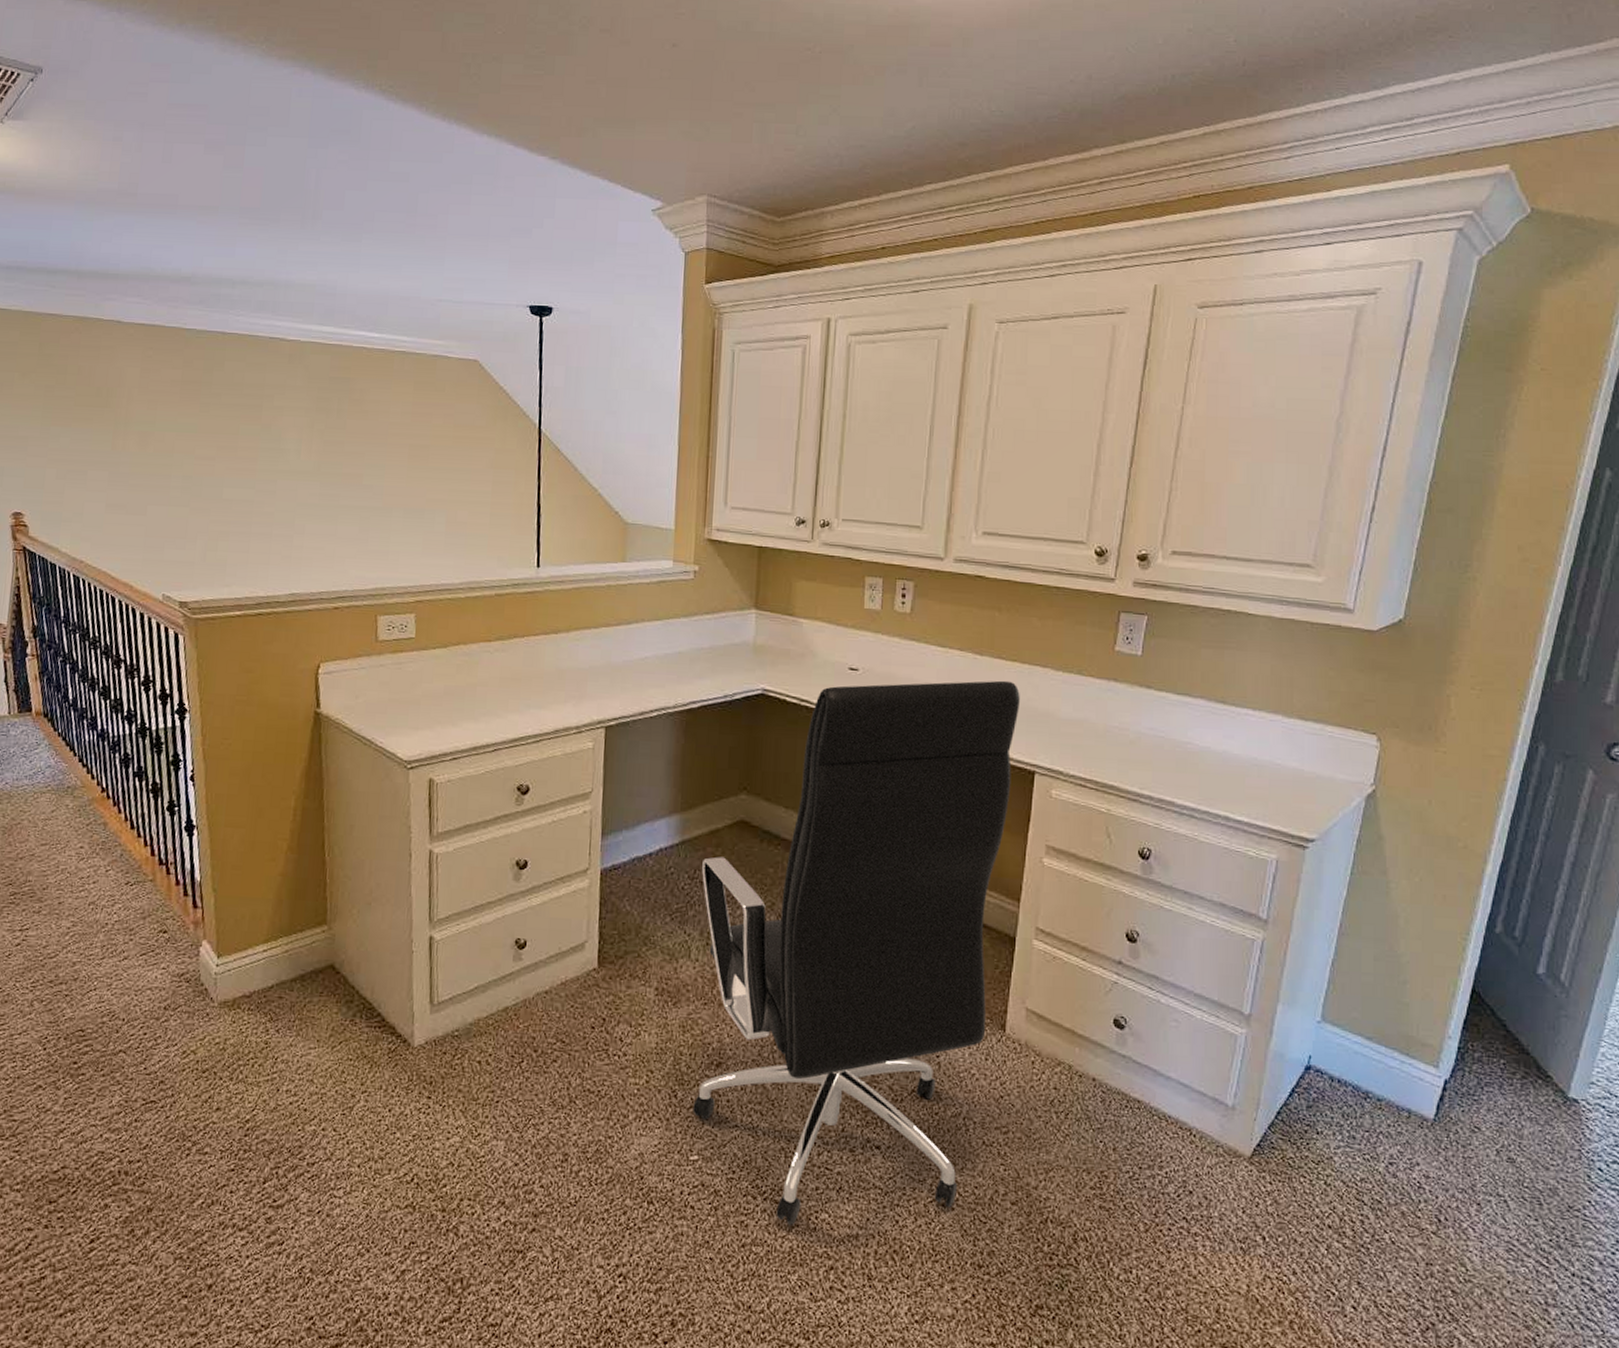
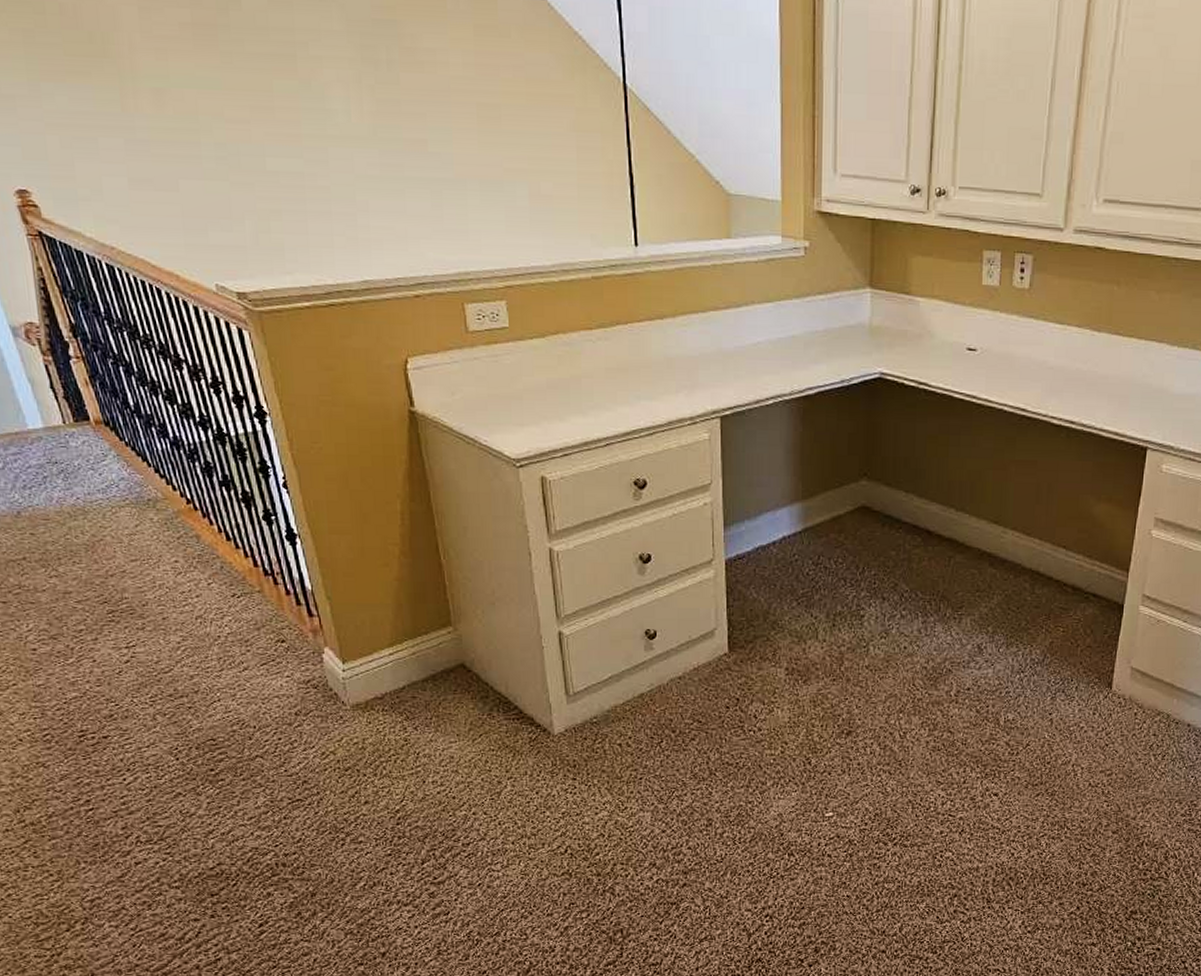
office chair: present [693,680,1020,1225] -> none [826,357,1136,864]

